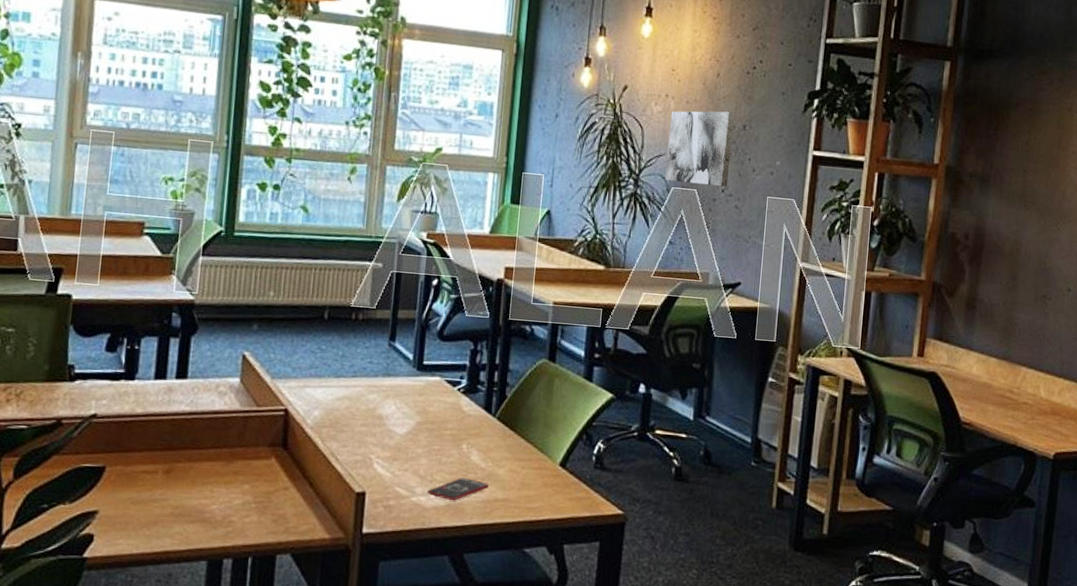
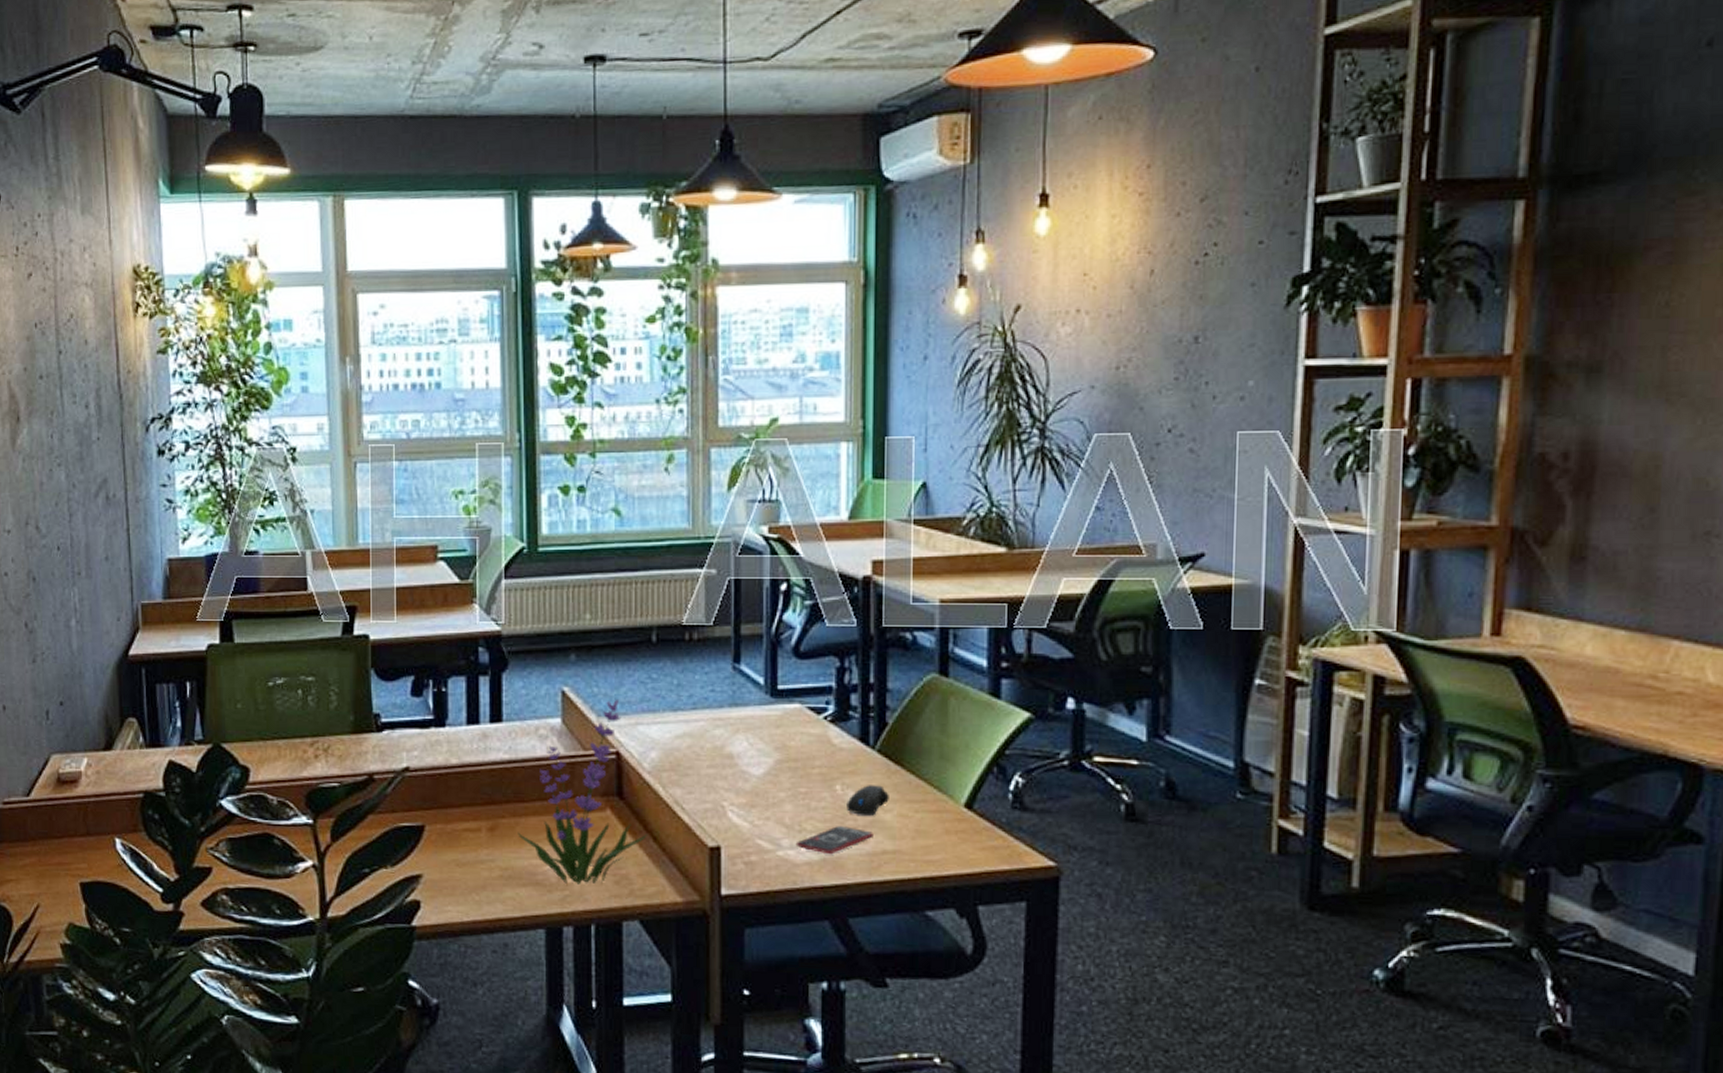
plant: none [191,365,305,522] -> present [518,700,647,885]
computer mouse: none [469,445,504,470] -> present [847,785,889,816]
wall art: present [665,111,735,187] -> none [1083,321,1180,426]

